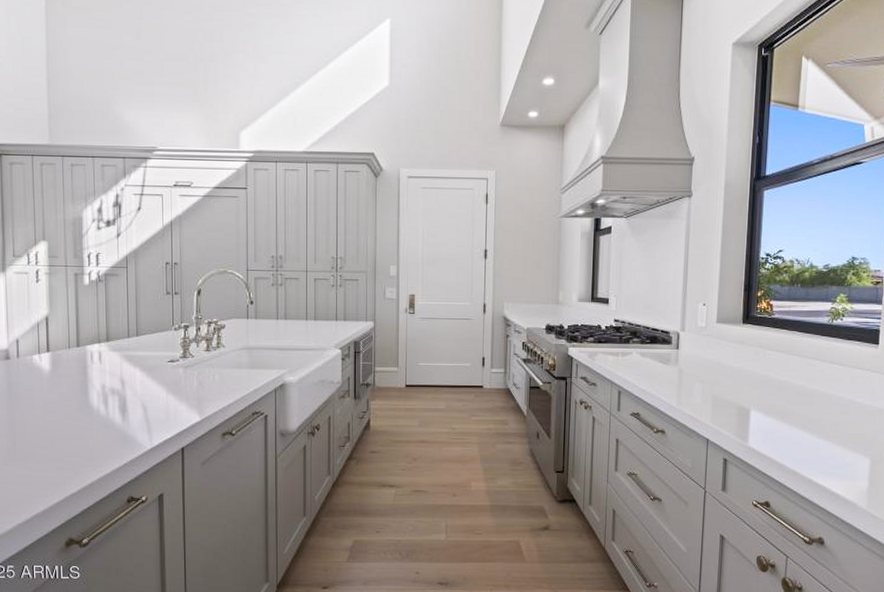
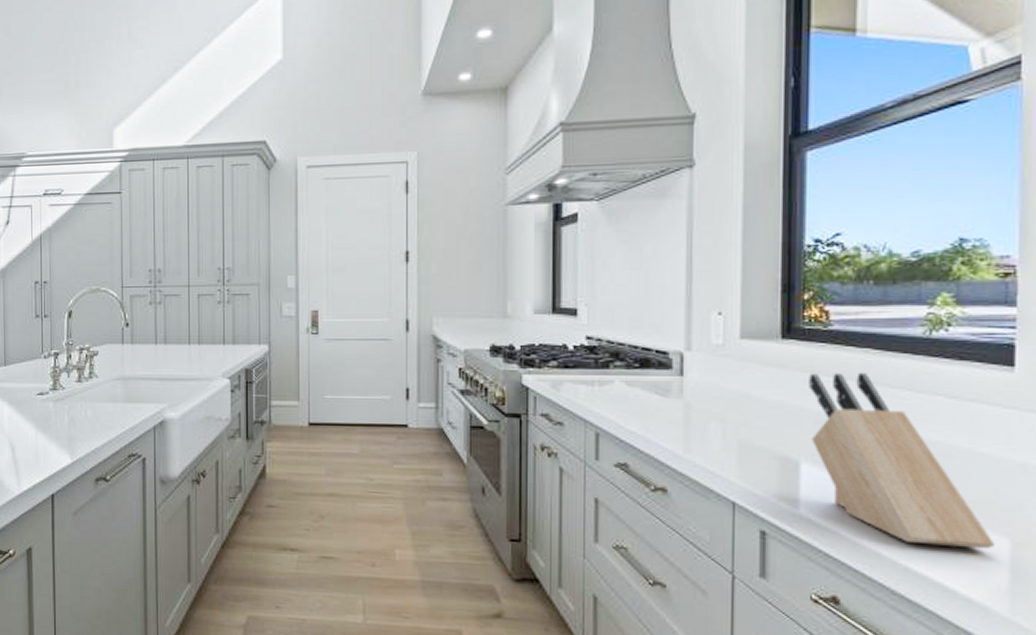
knife block: none [758,347,862,466] -> present [809,372,996,550]

